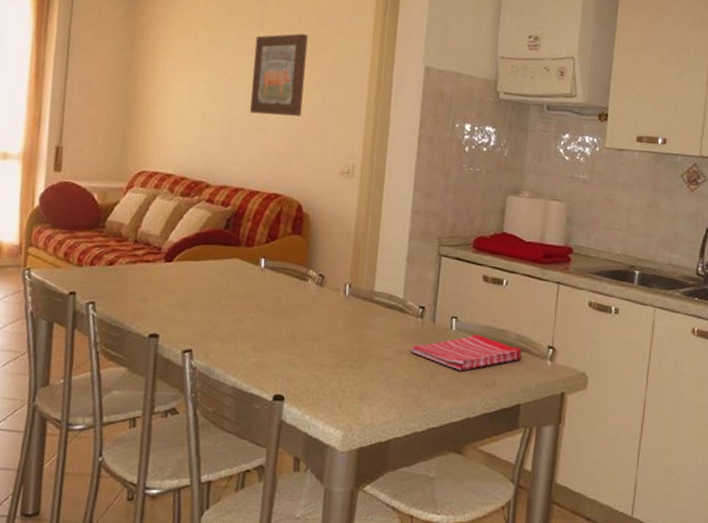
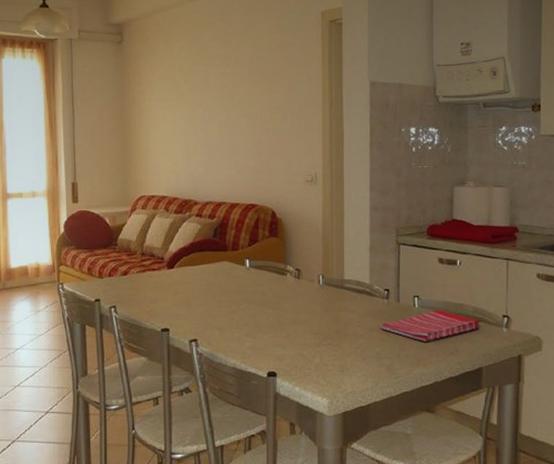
wall art: present [250,33,308,117] -> none [223,66,267,139]

